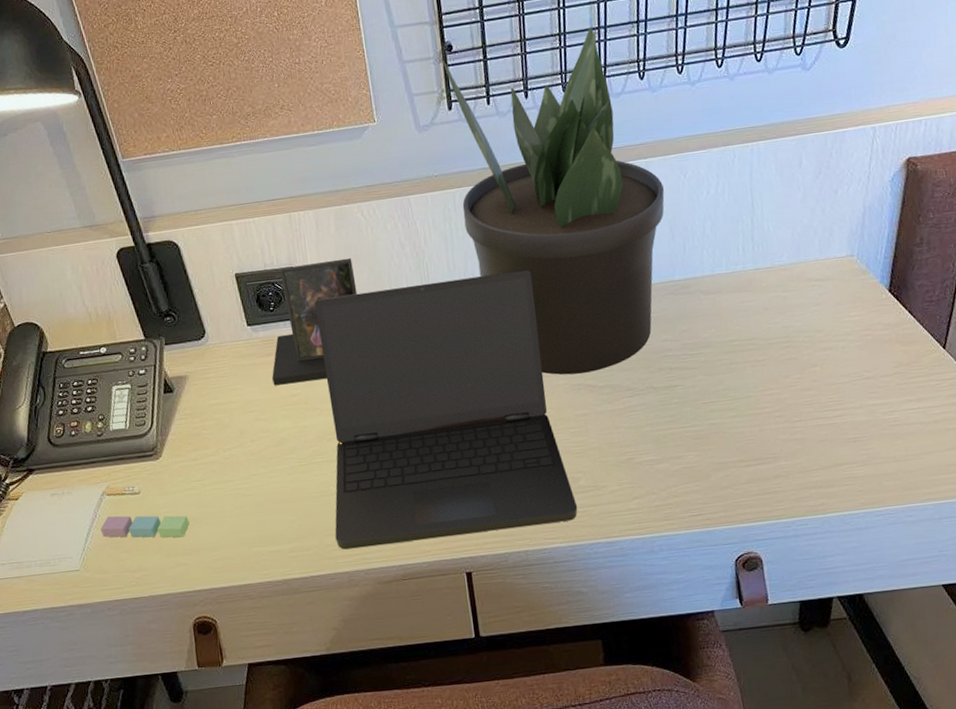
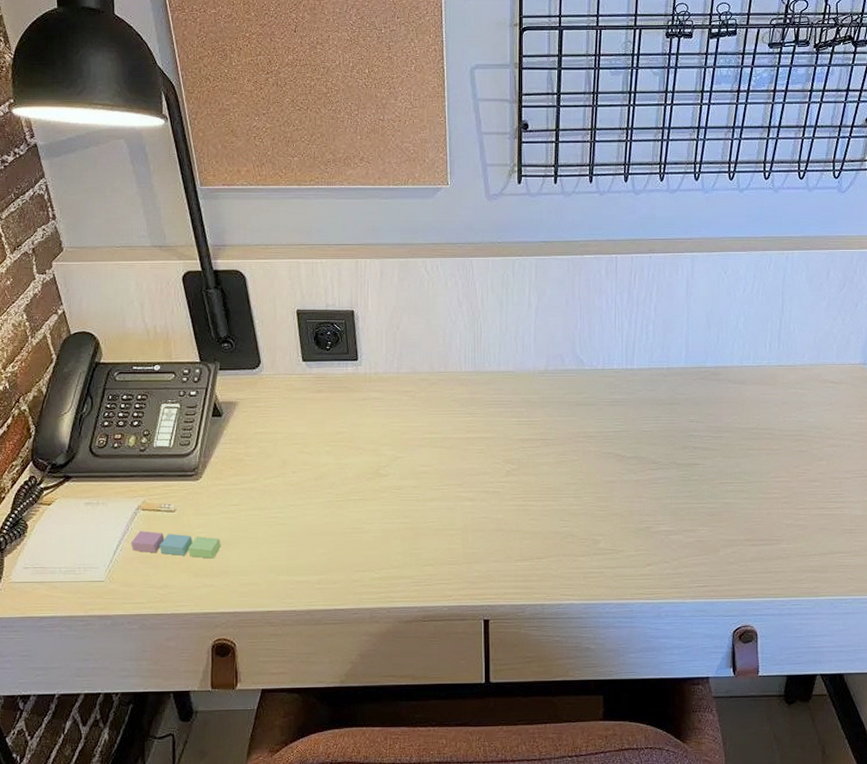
photo frame: present [272,258,357,386] -> none [321,308,412,421]
laptop: present [314,269,578,550] -> none [363,340,595,587]
planter: present [441,28,665,375] -> none [517,128,705,443]

